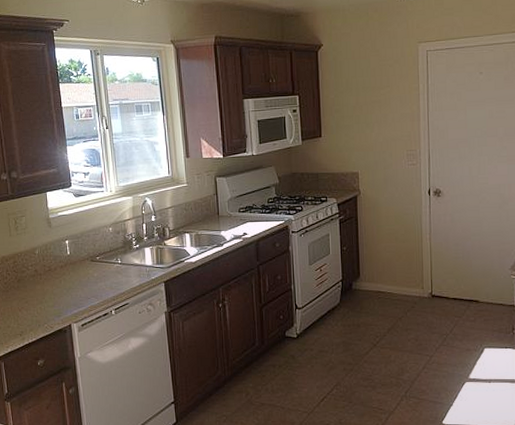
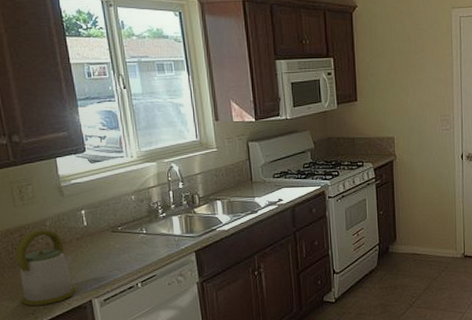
kettle: none [8,257,57,327] -> present [15,229,75,306]

